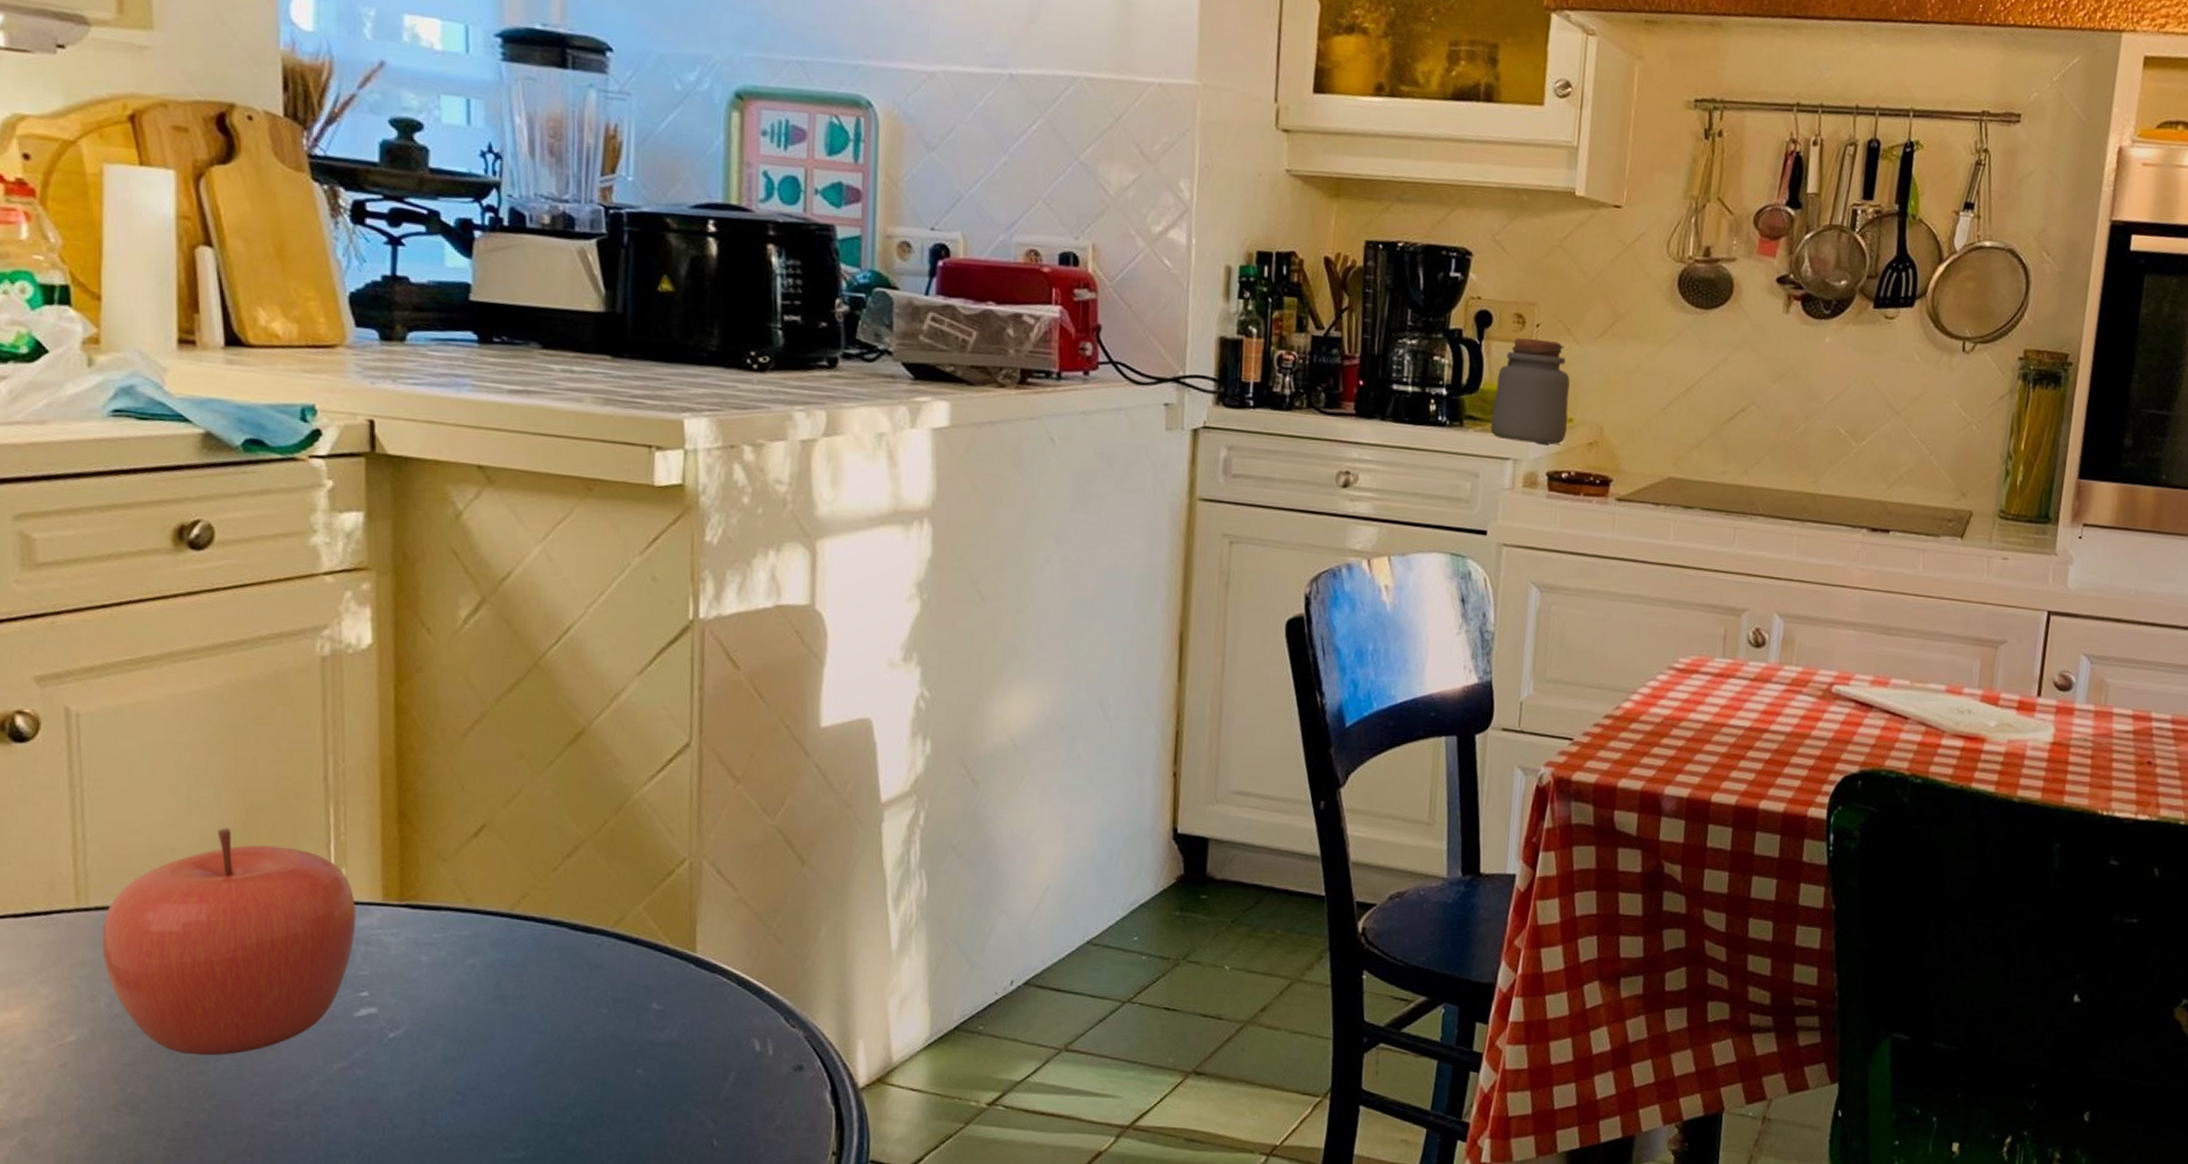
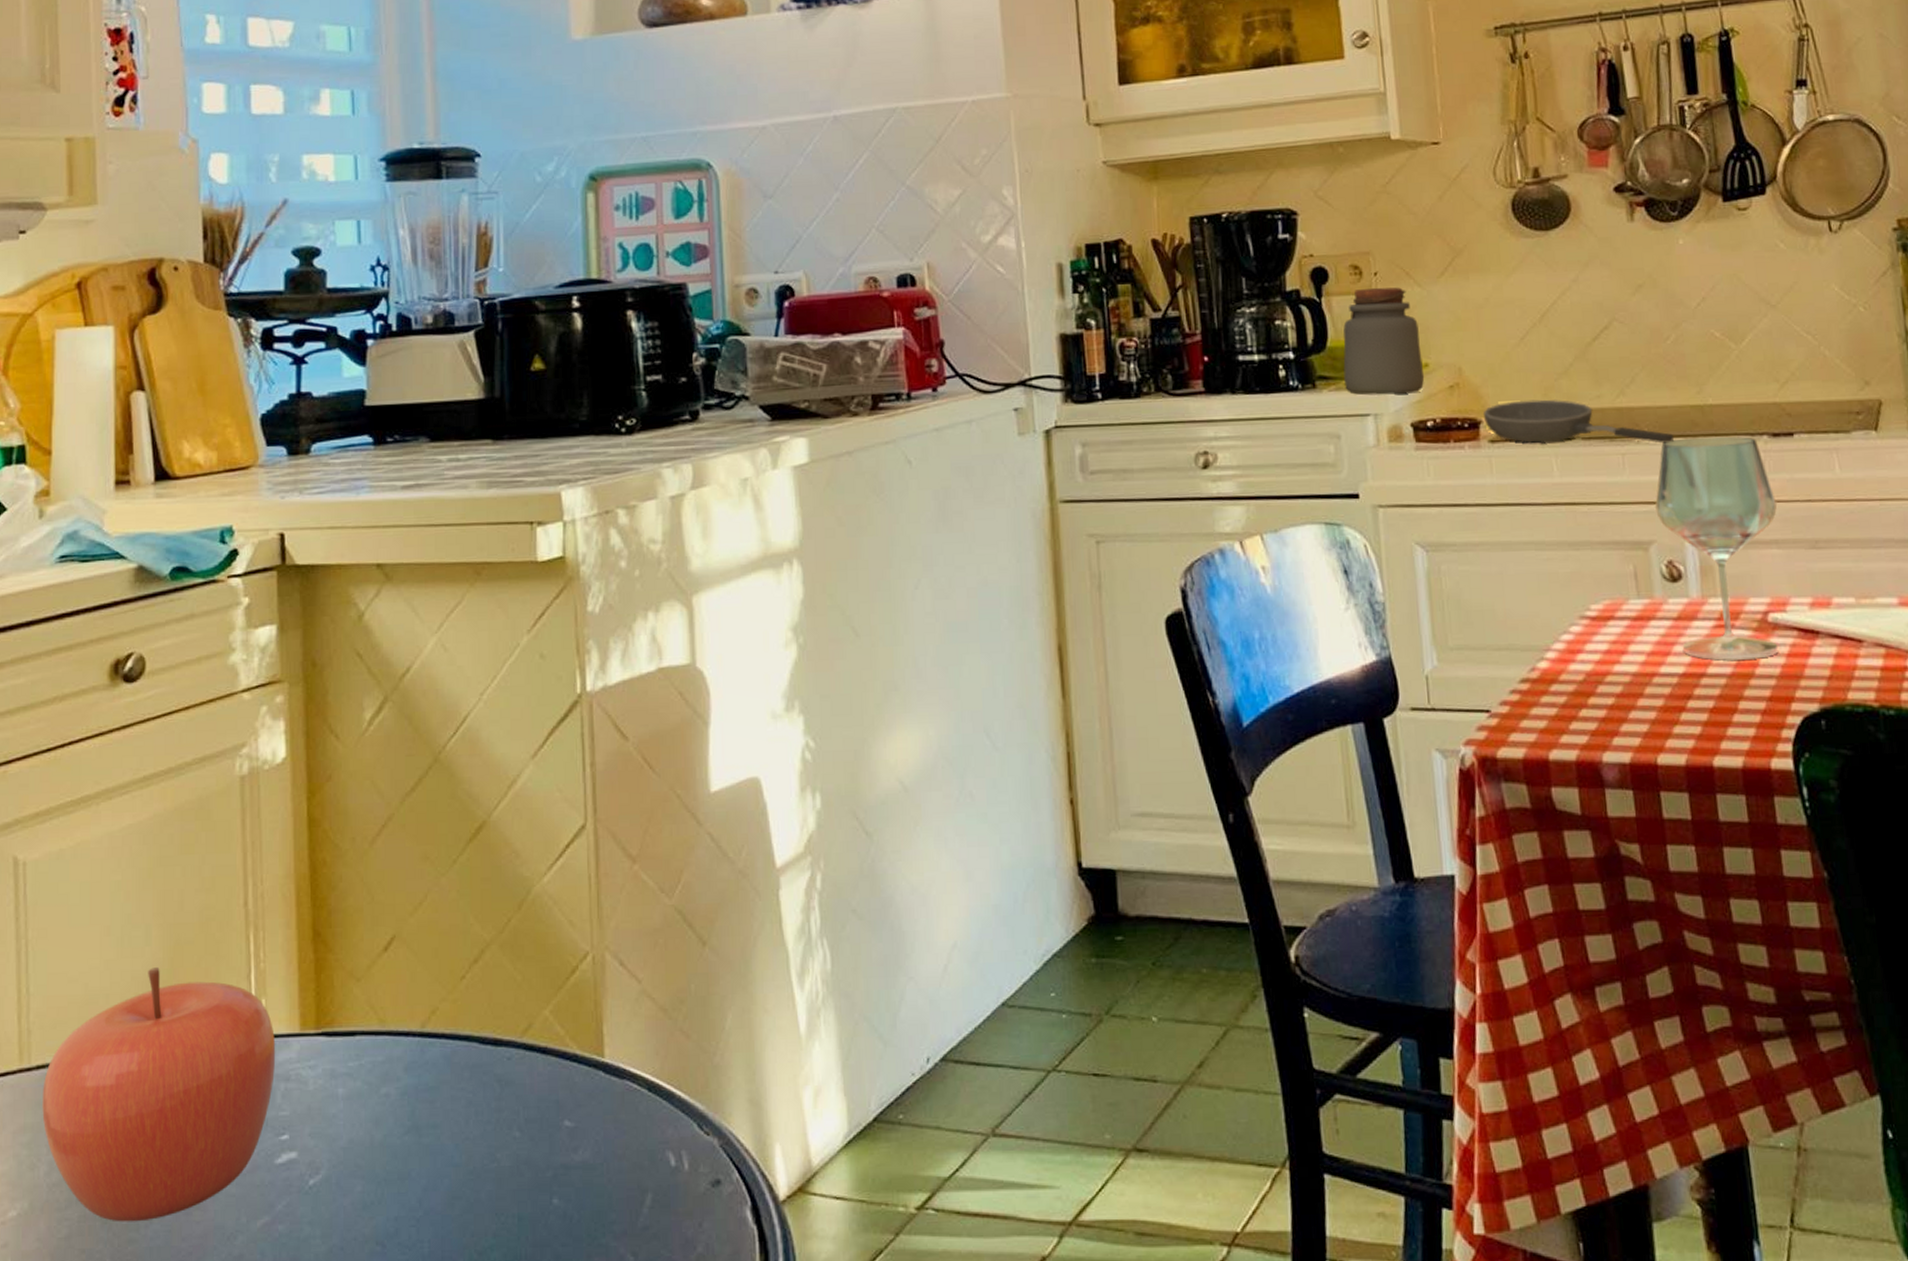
frying pan: none [1615,465,1784,524] -> present [1482,399,1675,444]
wine glass: none [1752,521,1862,723] -> present [1655,436,1779,661]

